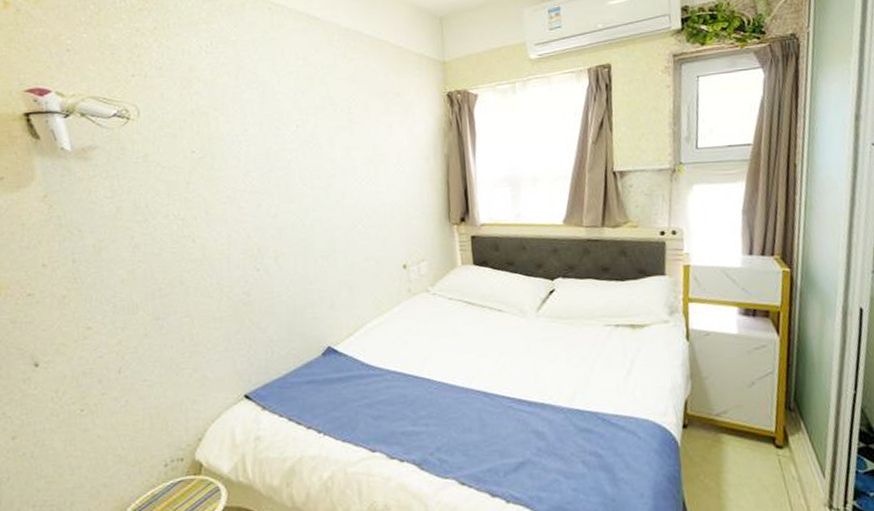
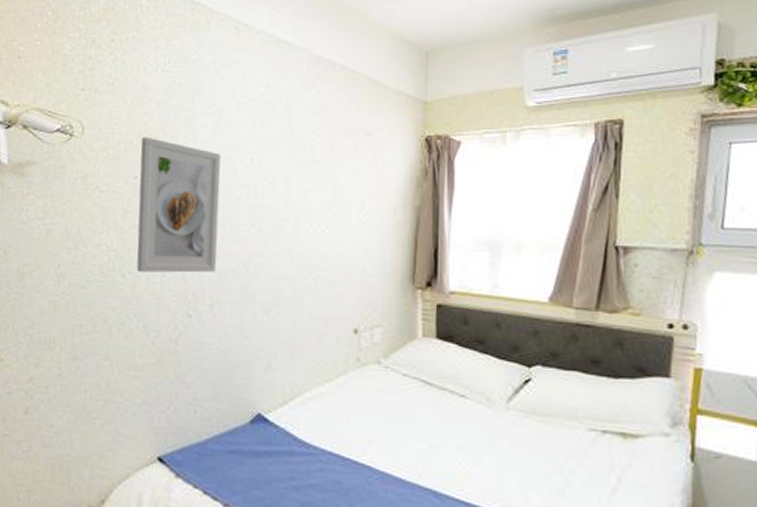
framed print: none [194,114,277,236] -> present [136,137,221,273]

